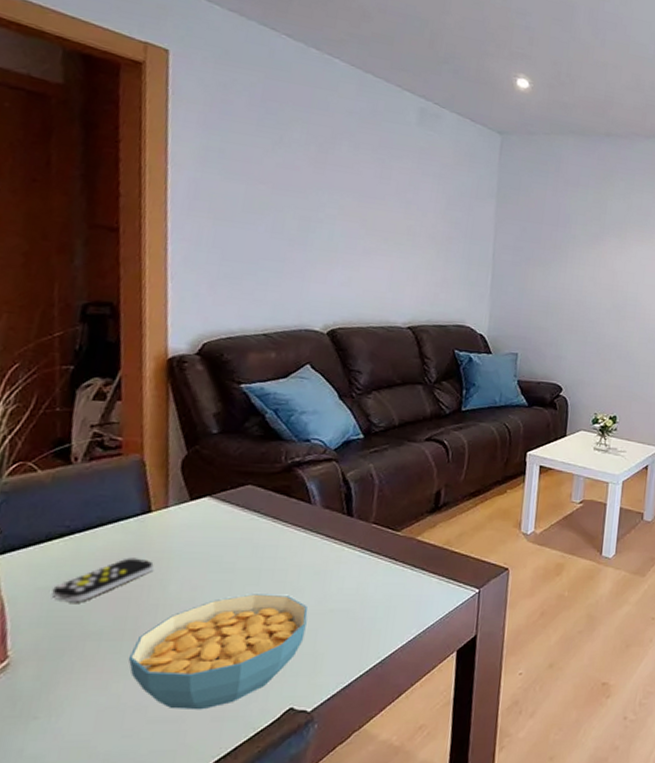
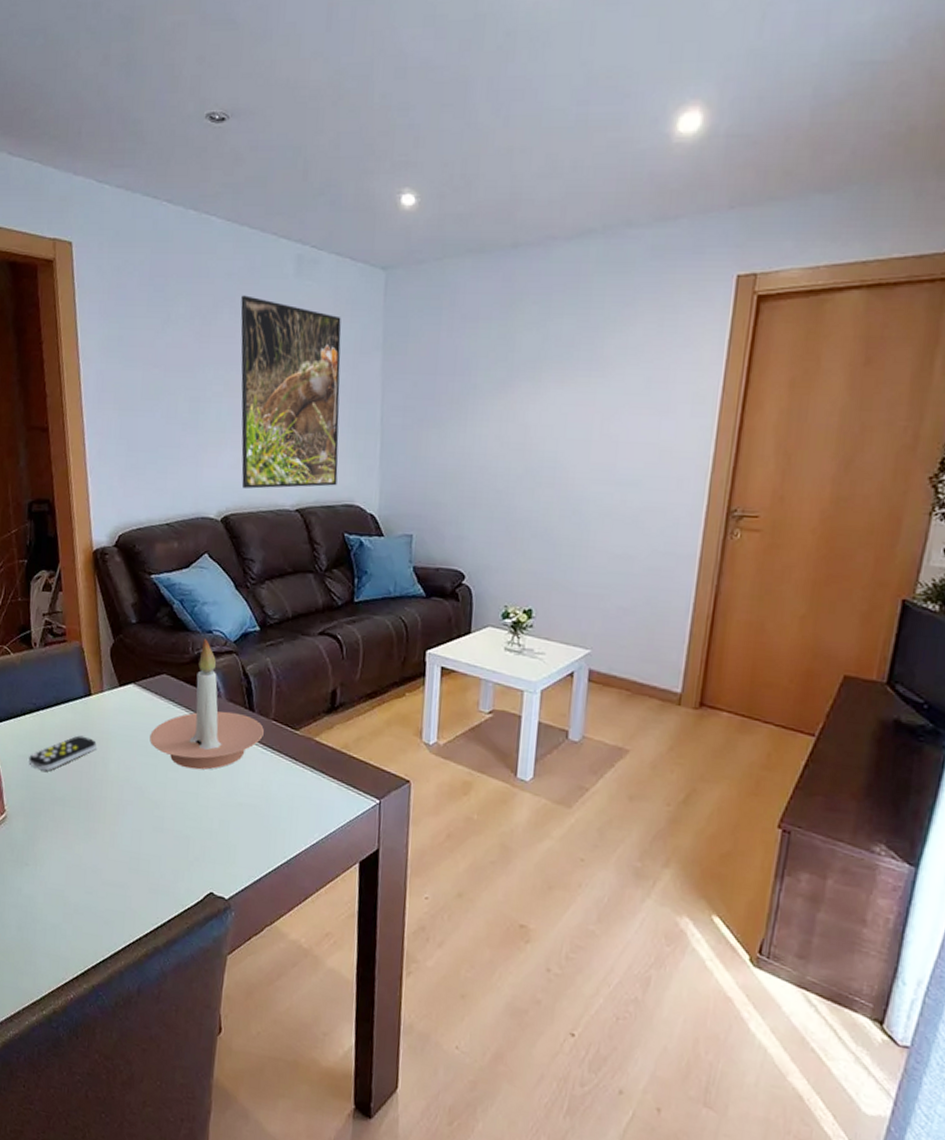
cereal bowl: present [128,594,308,710] -> none [84,779,220,881]
candle holder: none [225,447,363,581] -> present [150,639,264,770]
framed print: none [352,132,460,308] -> present [240,295,341,489]

